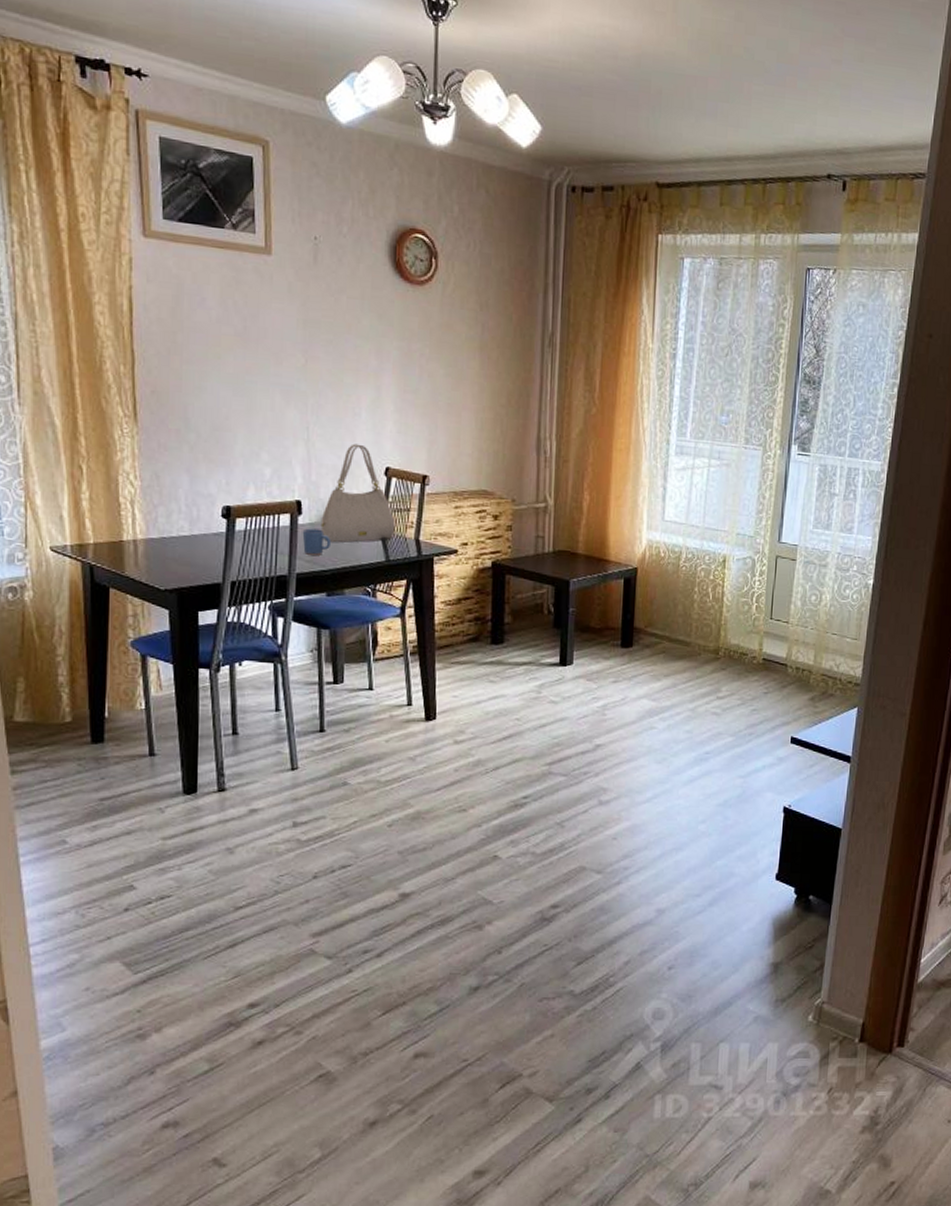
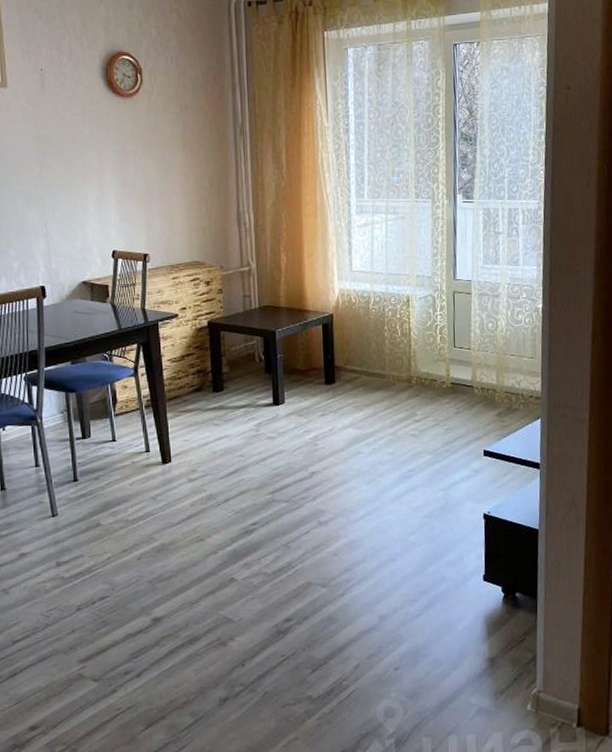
mug: present [302,528,331,555] -> none [47,308,71,331]
handbag: present [320,443,395,543] -> none [62,234,124,319]

